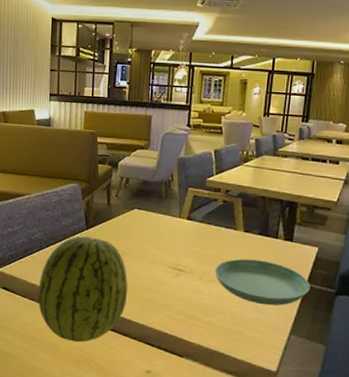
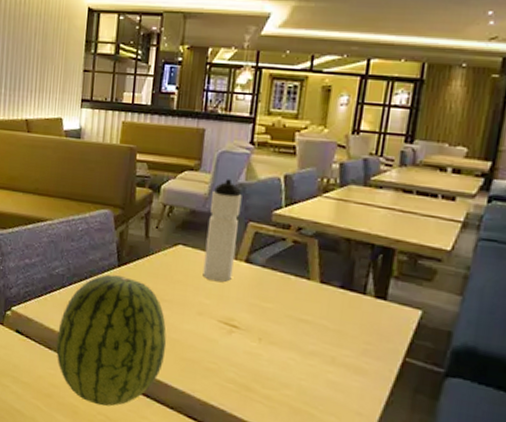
water bottle: none [154,155,183,236] -> present [203,179,242,282]
saucer: present [215,258,310,306] -> none [279,317,409,384]

